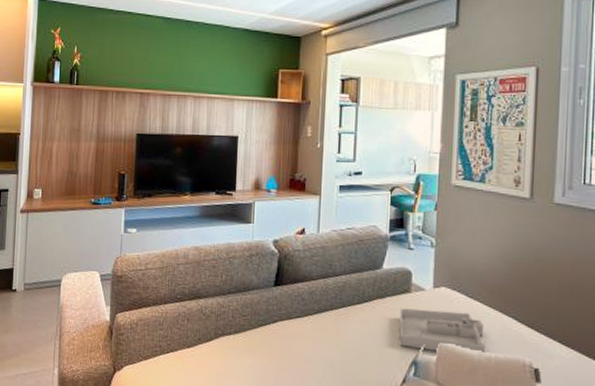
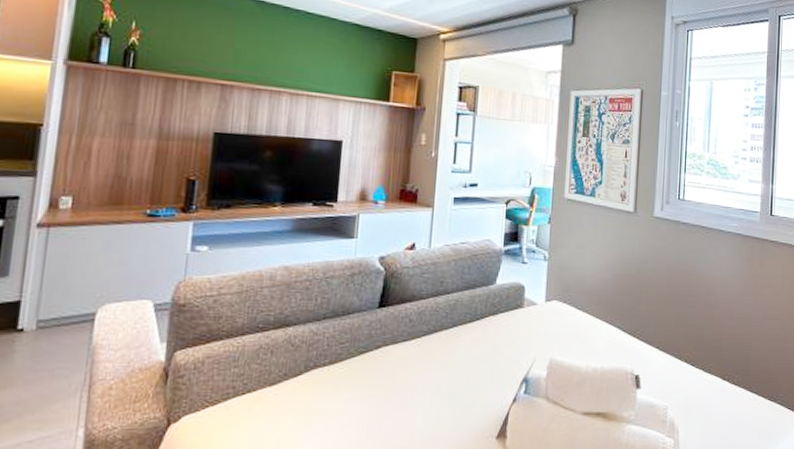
tray: present [399,308,486,354] -> none [511,324,593,366]

